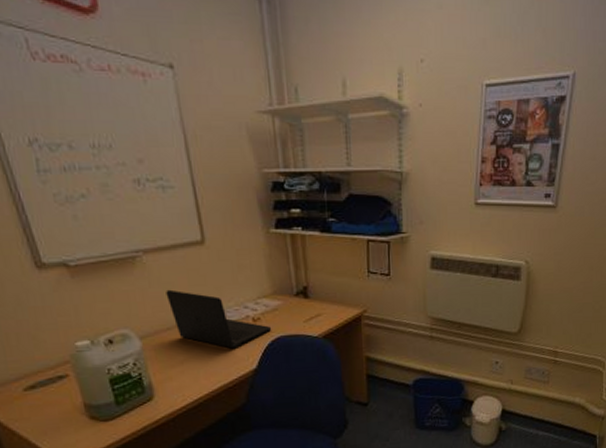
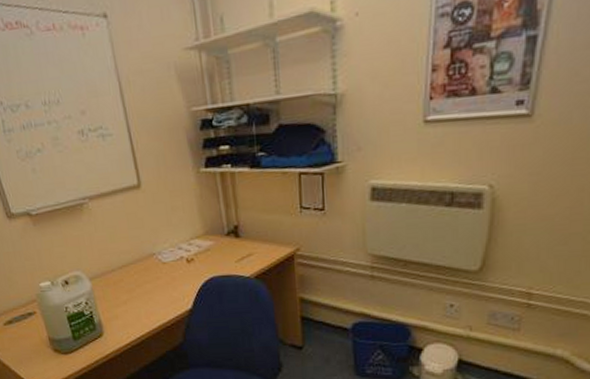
laptop: present [166,289,272,349] -> none [109,233,205,289]

